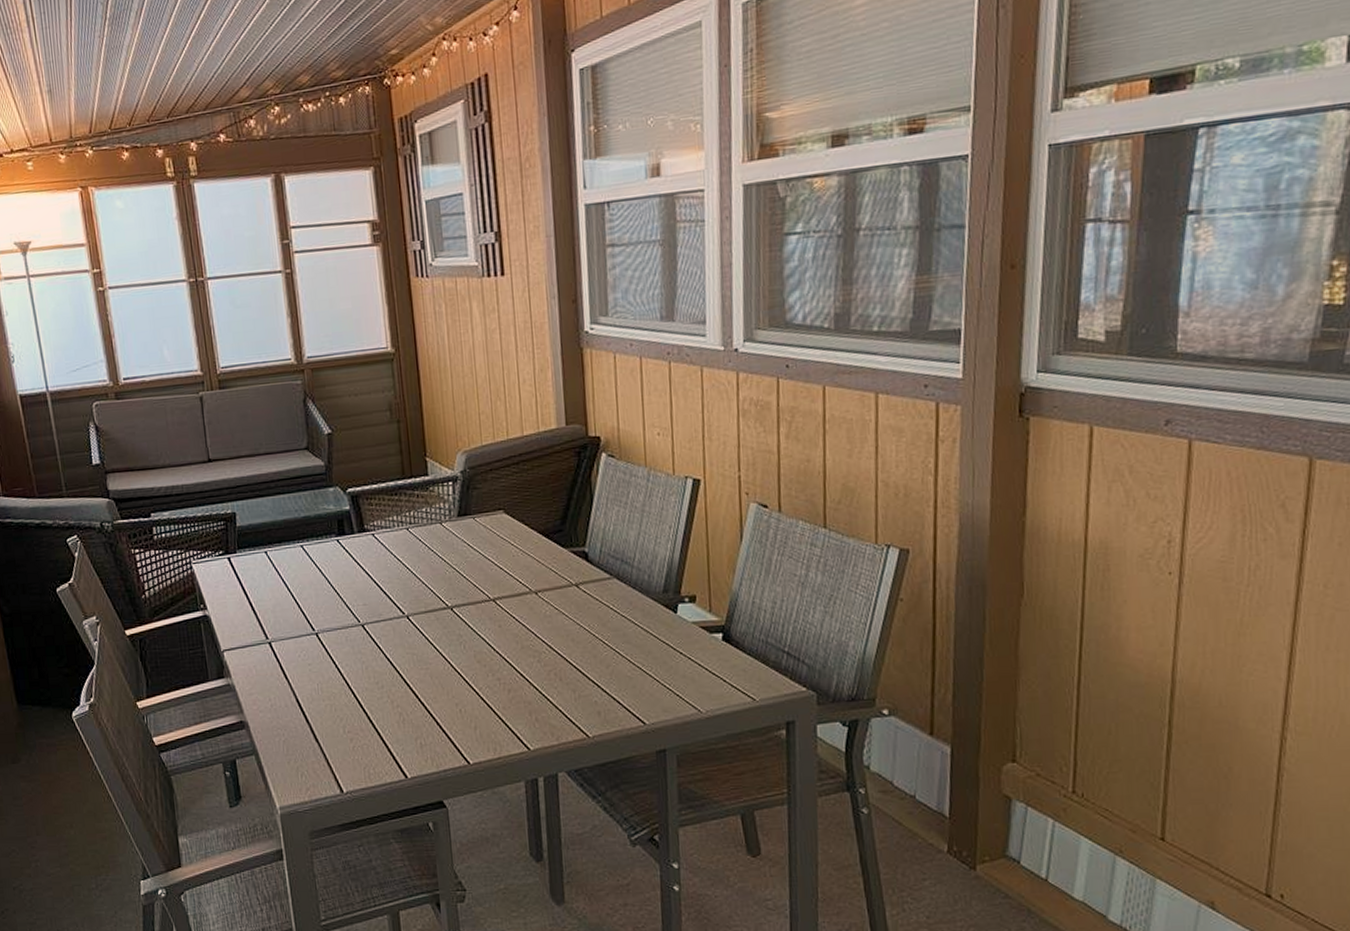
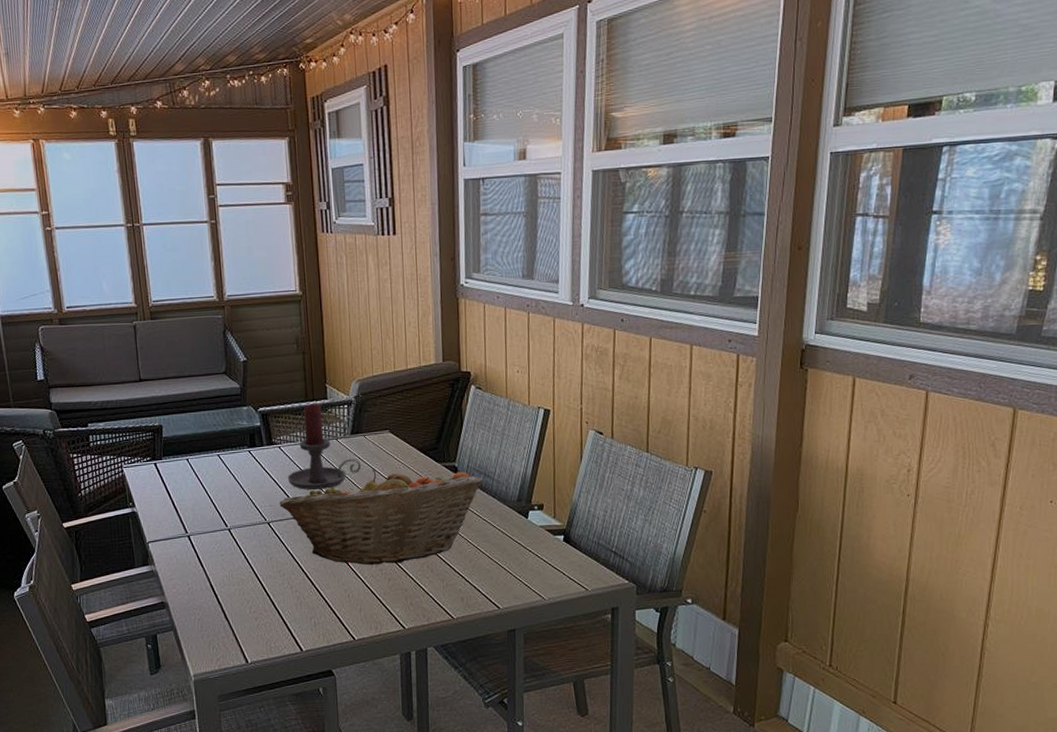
fruit basket: none [375,557,621,674] -> present [279,469,484,565]
candle holder: none [383,481,471,585] -> present [287,404,361,490]

